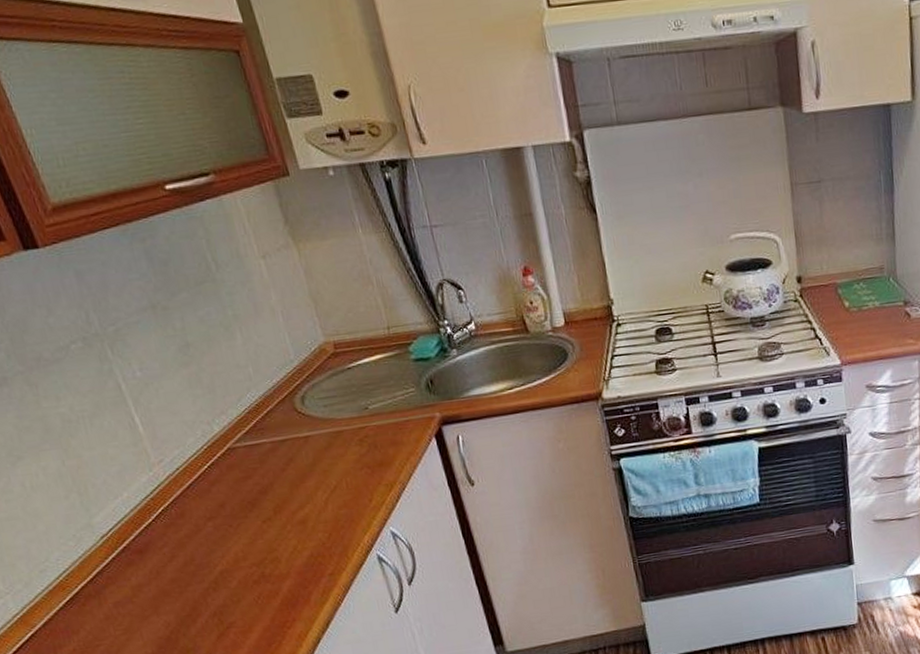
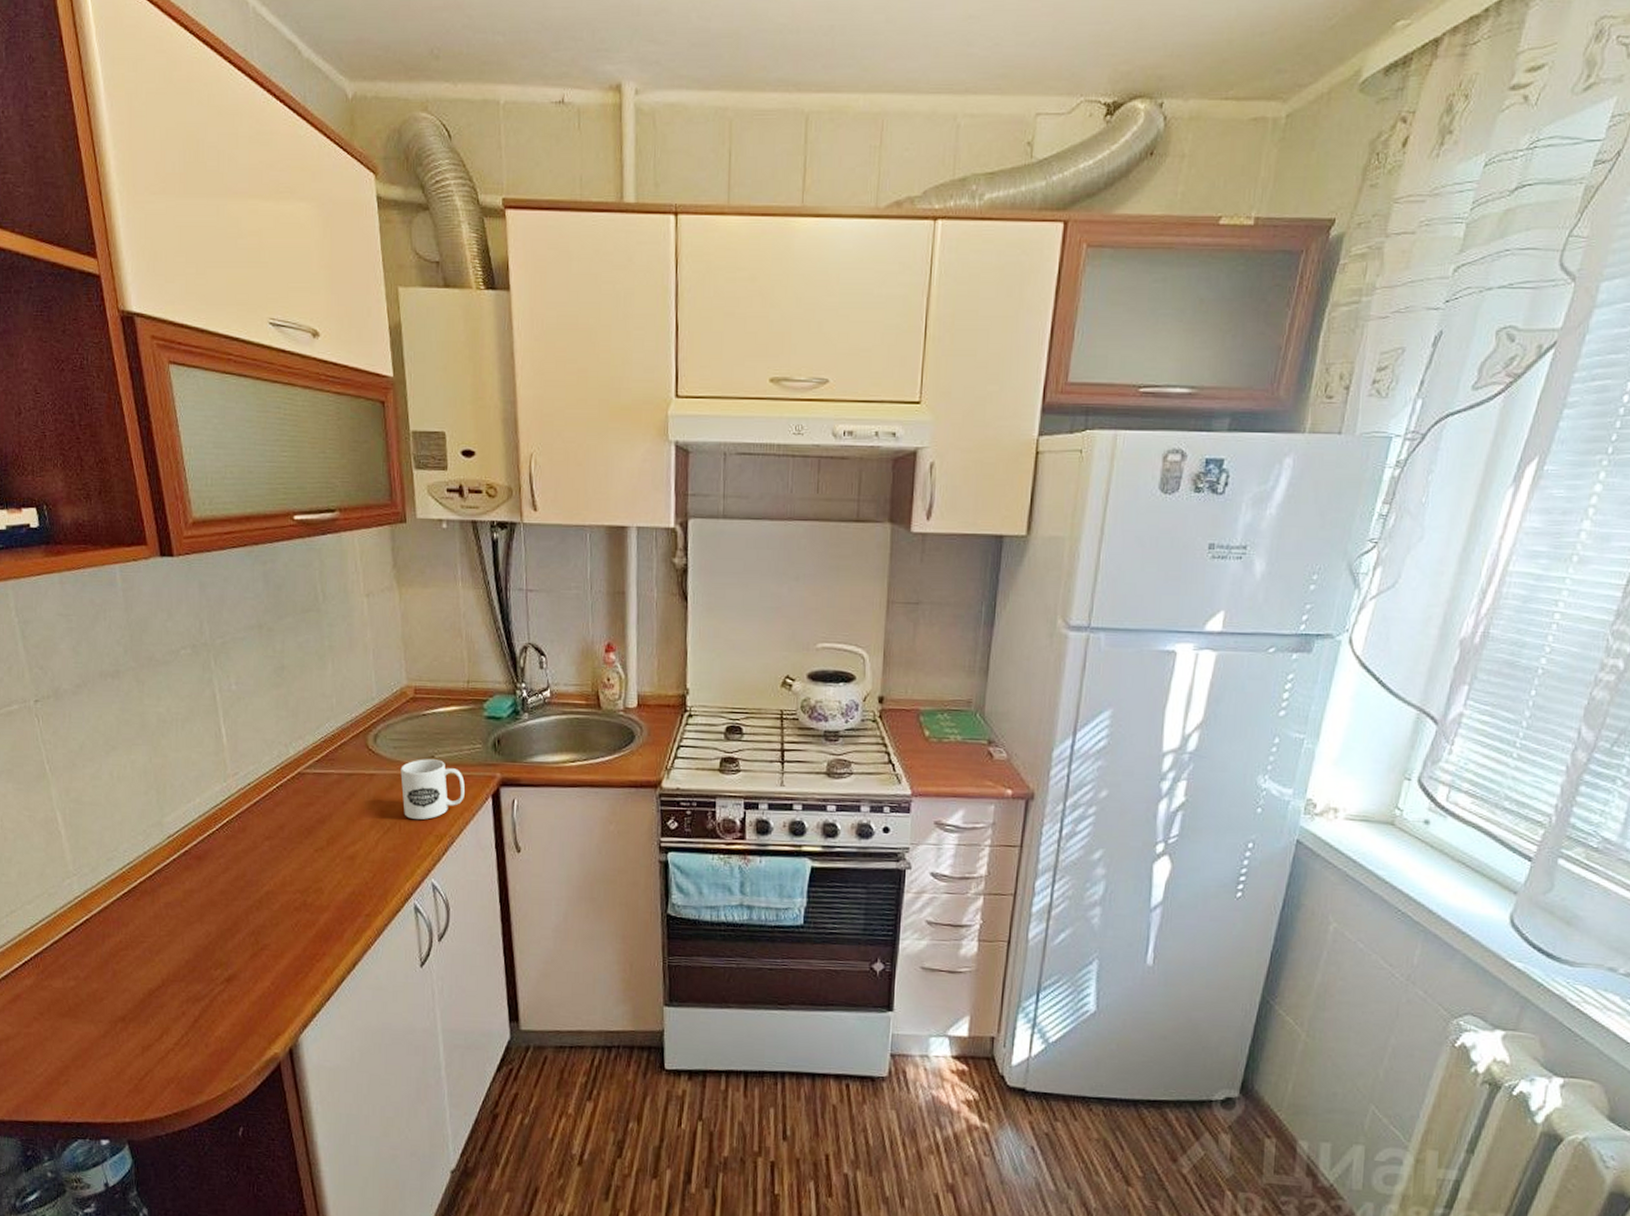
mug: none [335,410,407,473] -> present [400,759,465,820]

